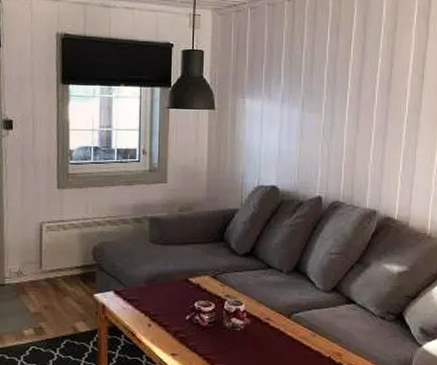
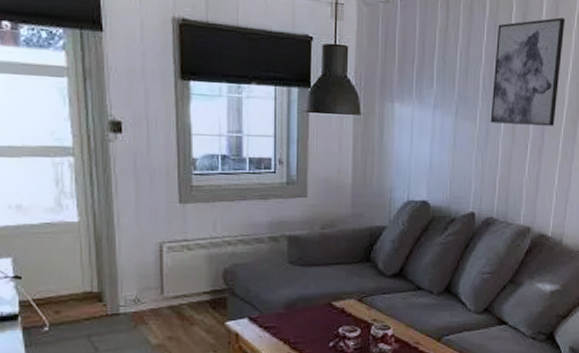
wall art: none [335,17,405,116] -> present [490,17,565,126]

